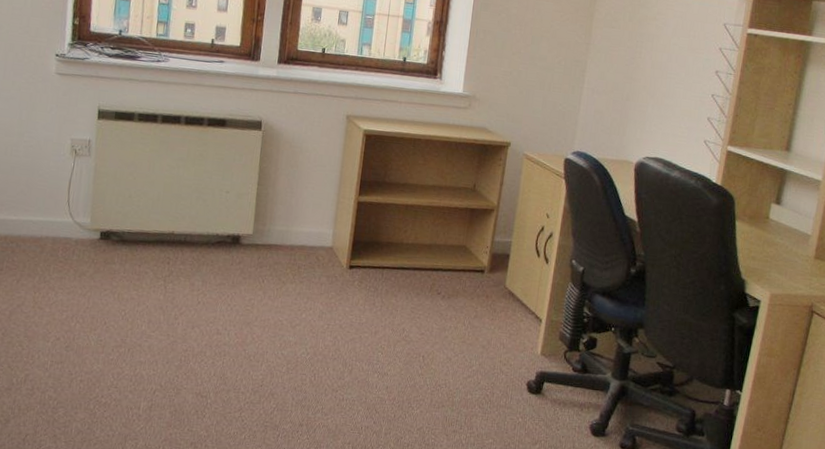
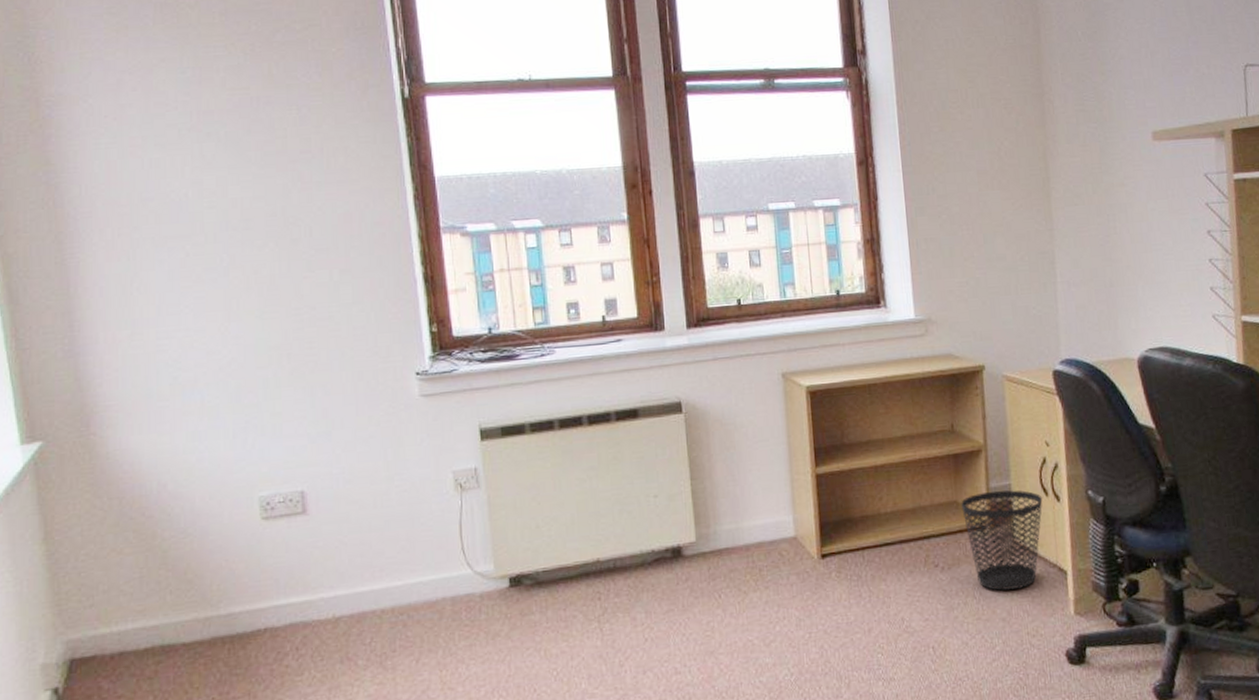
wastebasket: none [468,243,535,326] -> present [961,490,1043,591]

